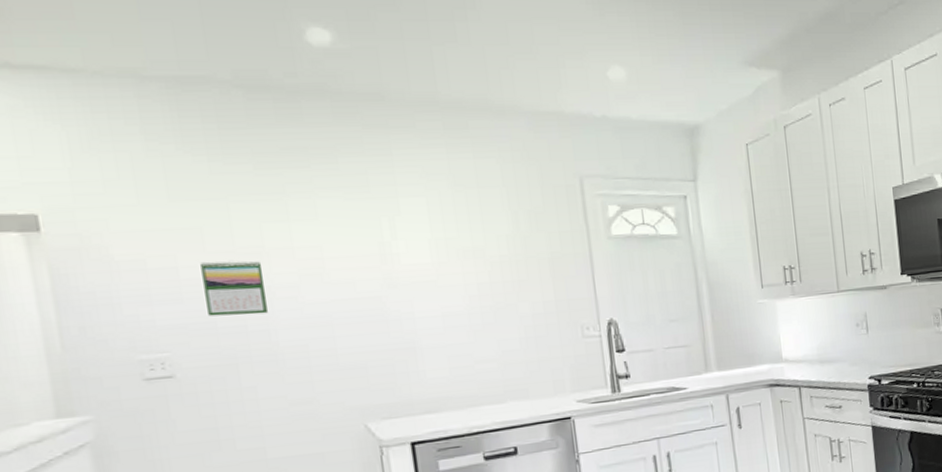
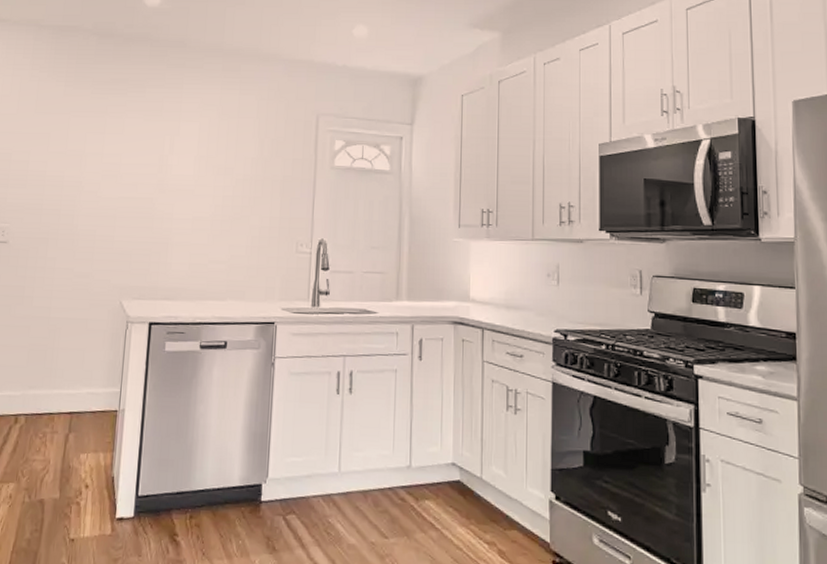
calendar: present [200,261,268,316] -> none [39,158,81,202]

